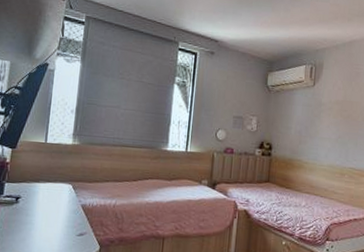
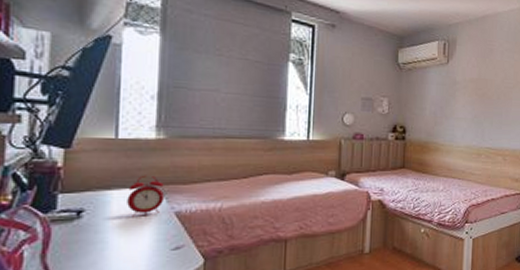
alarm clock: none [49,173,75,205] -> present [127,175,164,216]

